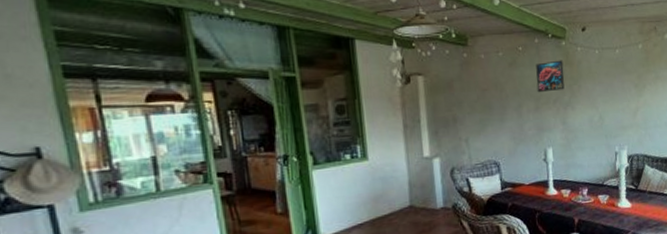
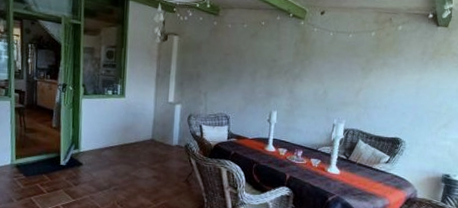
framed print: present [536,60,565,93] -> none [272,37,299,64]

